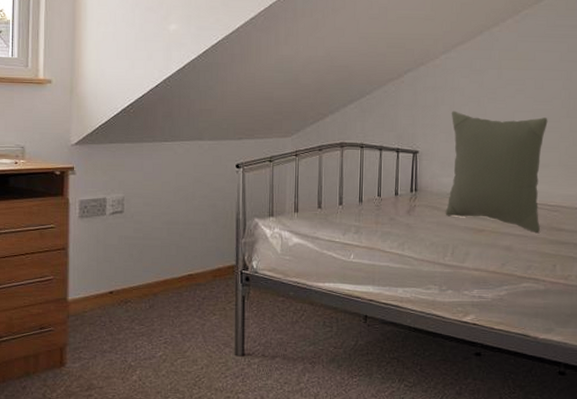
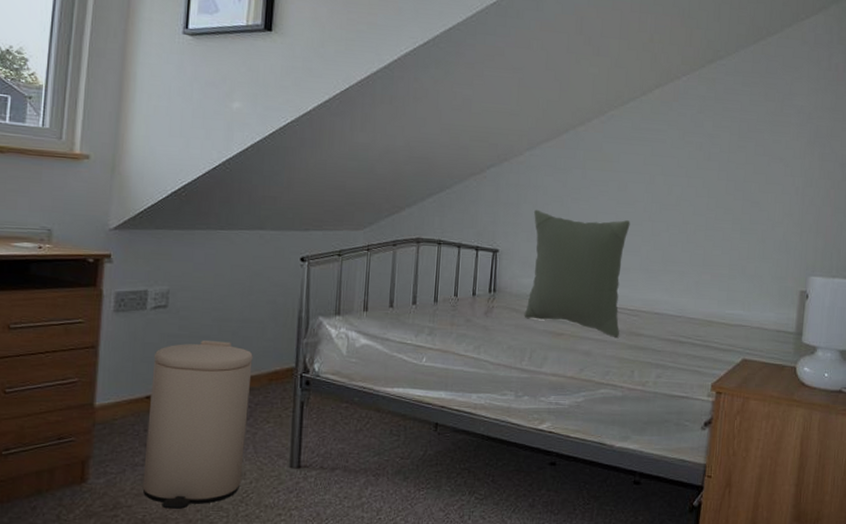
pedal bin: none [111,242,198,391] -> present [142,341,253,509]

